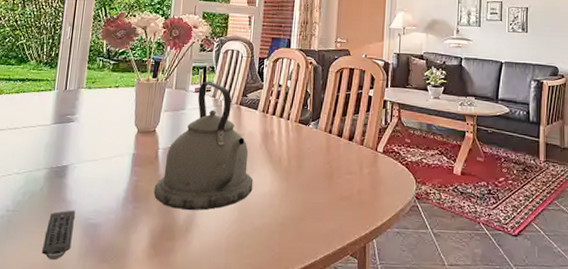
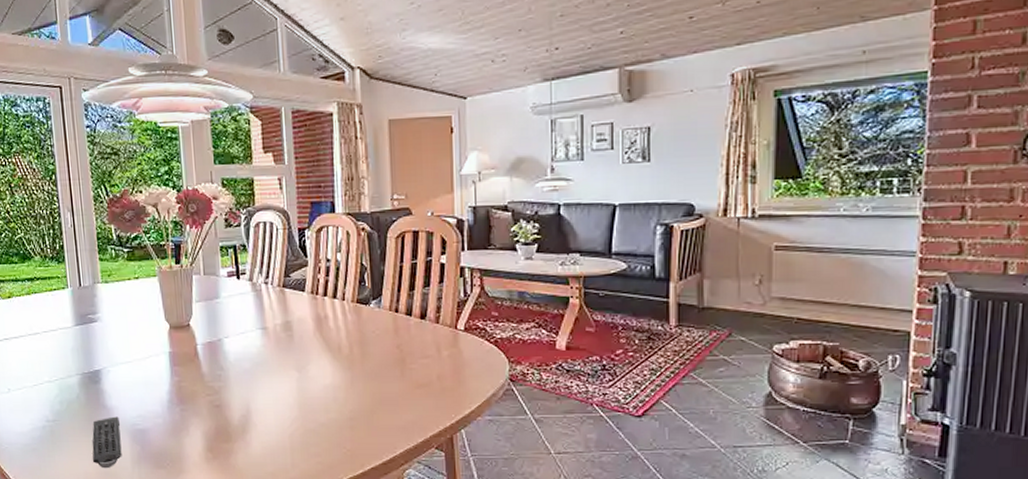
kettle: present [153,81,254,211] -> none [199,263,312,410]

